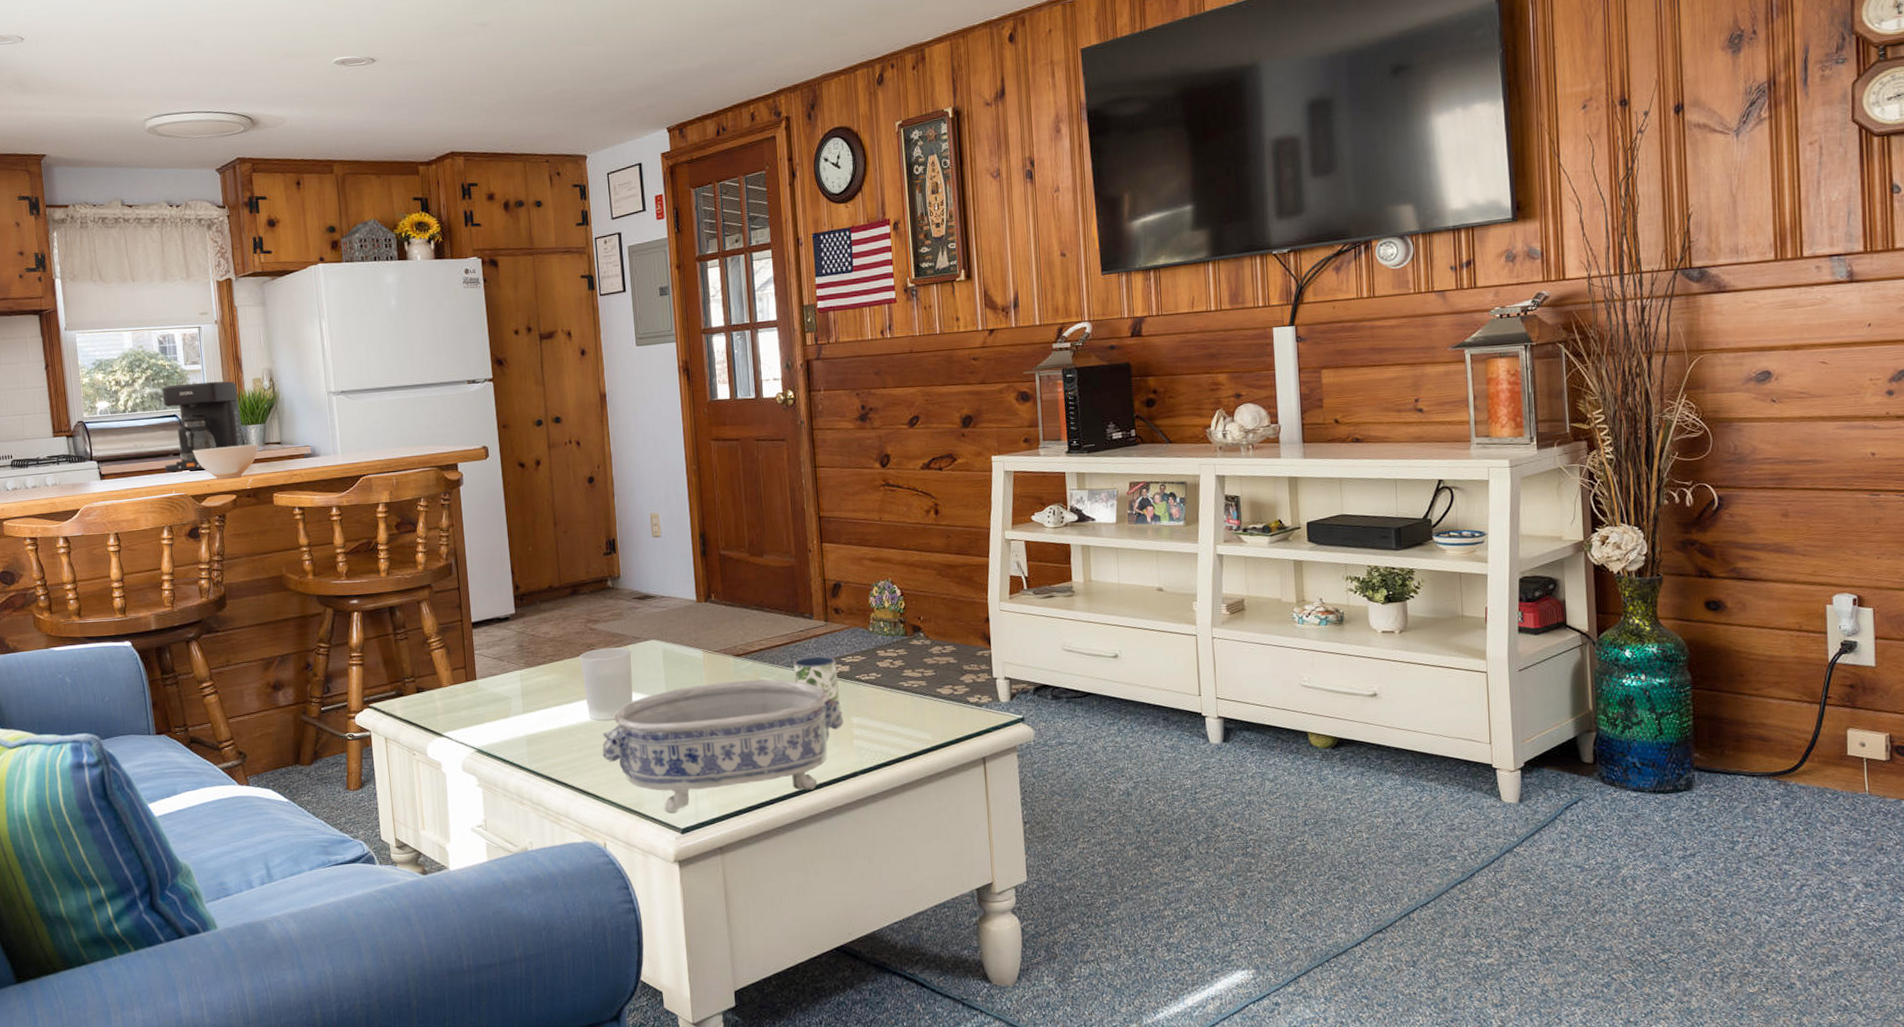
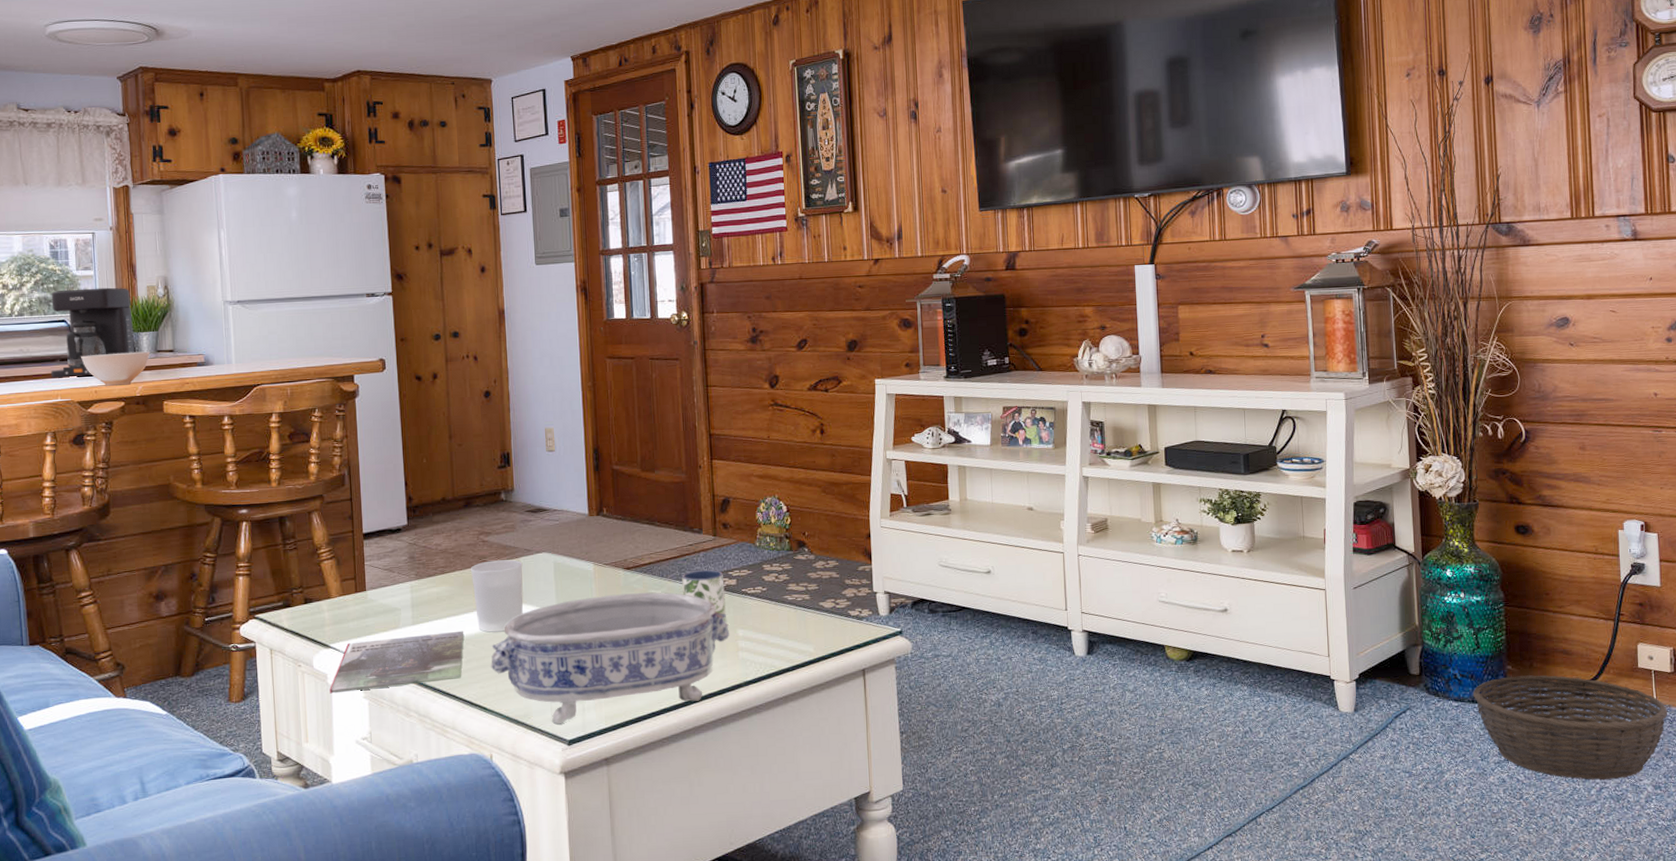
magazine: none [444,719,575,782] -> present [329,630,465,694]
basket: none [1654,763,1883,877] -> present [1472,675,1668,780]

